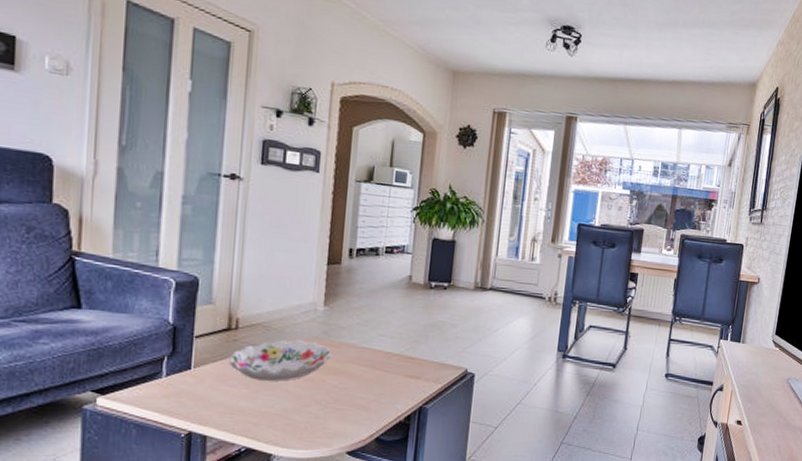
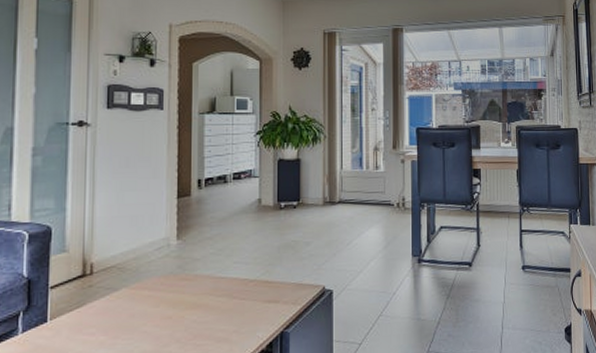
decorative bowl: present [228,339,332,381] -> none [85,277,188,325]

